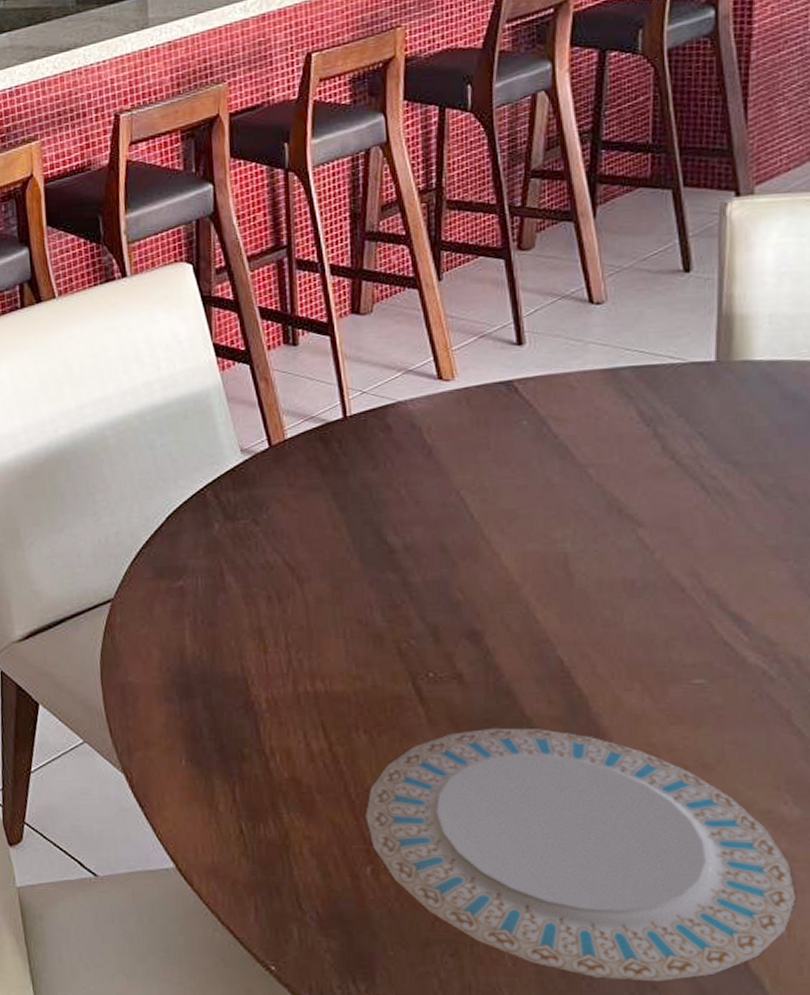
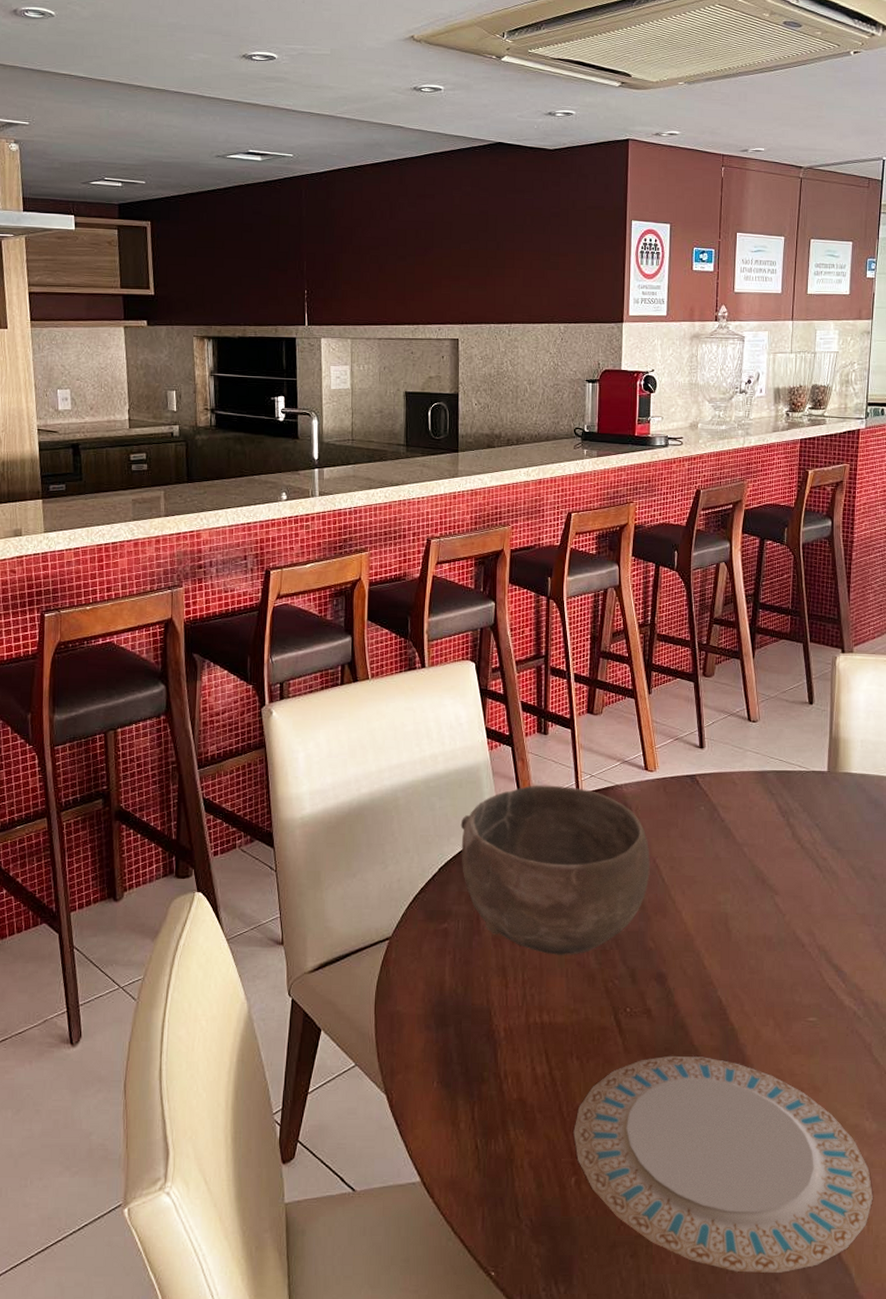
bowl: none [189,408,452,613] -> present [460,785,650,955]

